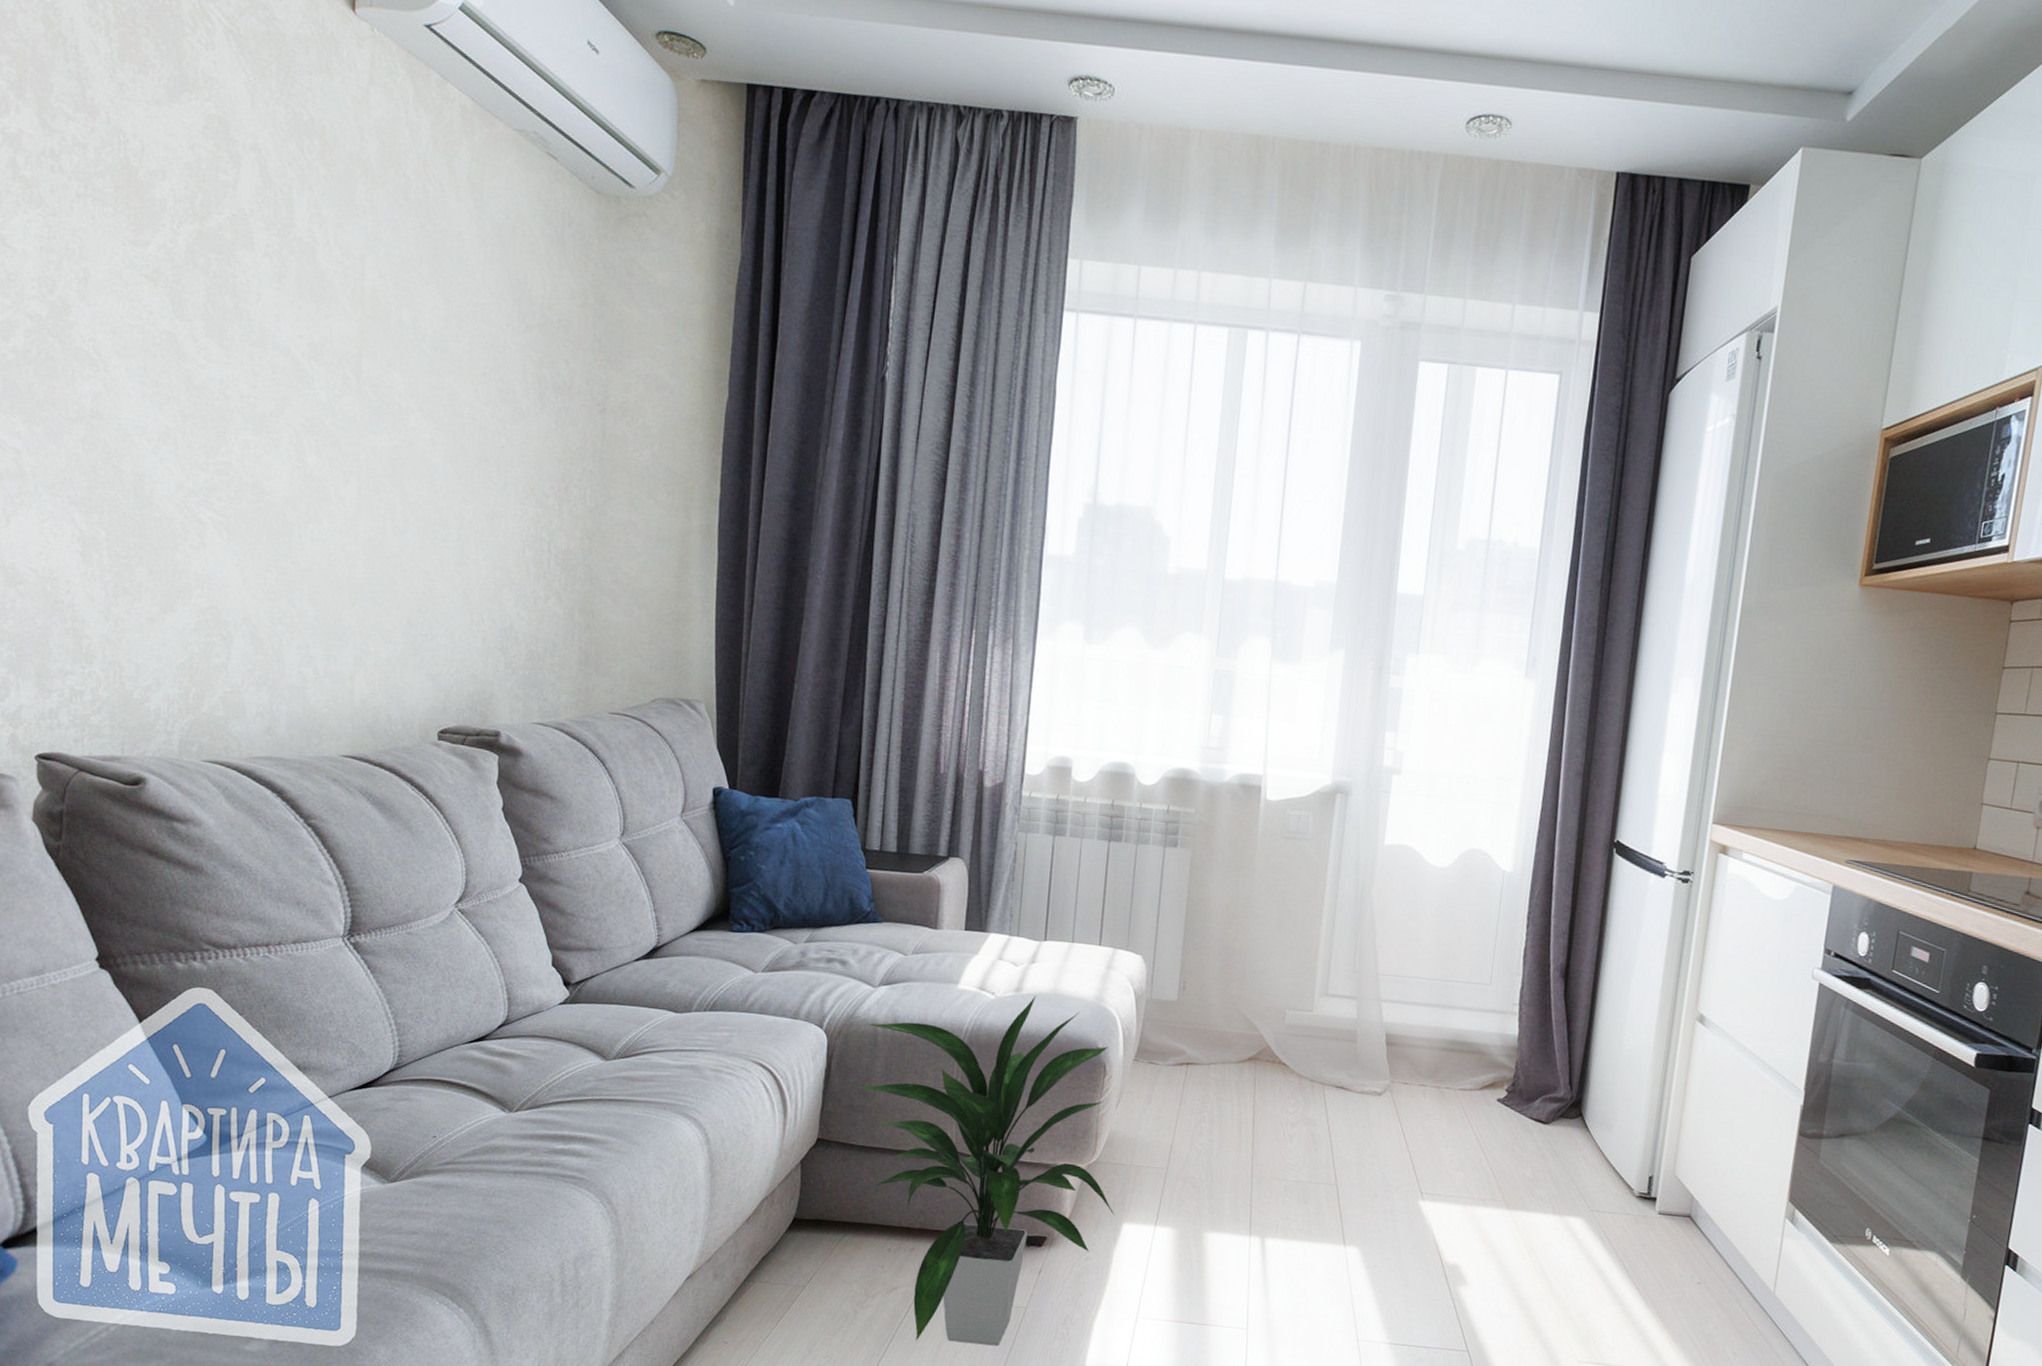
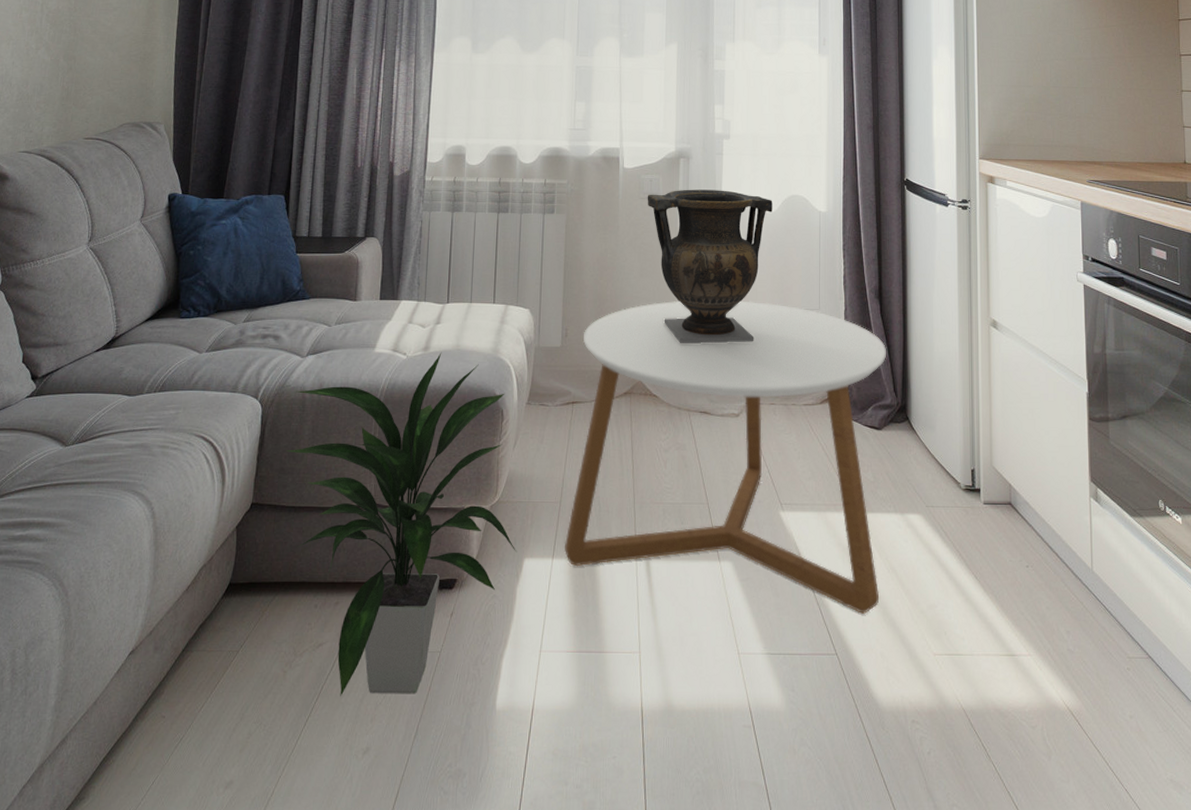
coffee table: none [1169,960,1566,1314] -> present [565,301,886,614]
vase: none [1292,831,1447,1015] -> present [647,189,773,344]

